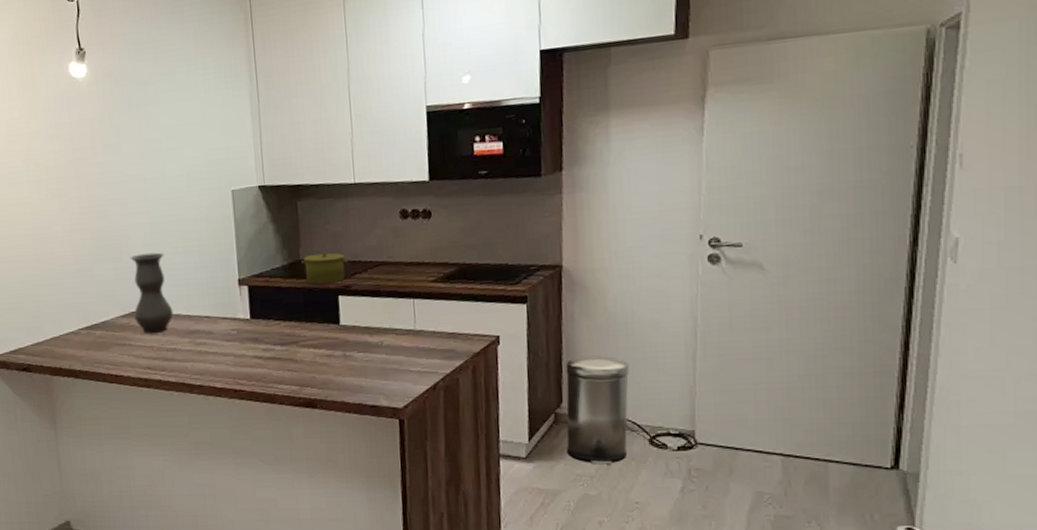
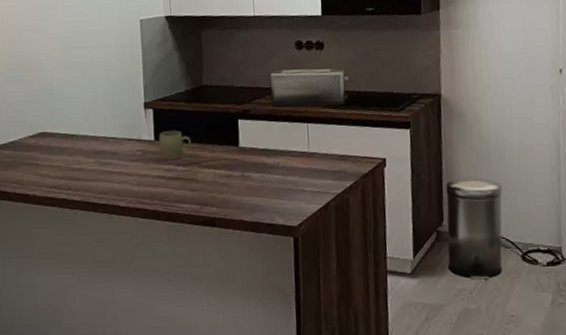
vase: present [130,252,173,333] -> none [41,76,81,153]
mug: none [255,308,289,340] -> present [159,131,191,160]
cooking pot: present [301,250,349,285] -> none [204,77,248,109]
toaster: none [372,238,459,282] -> present [269,68,349,107]

